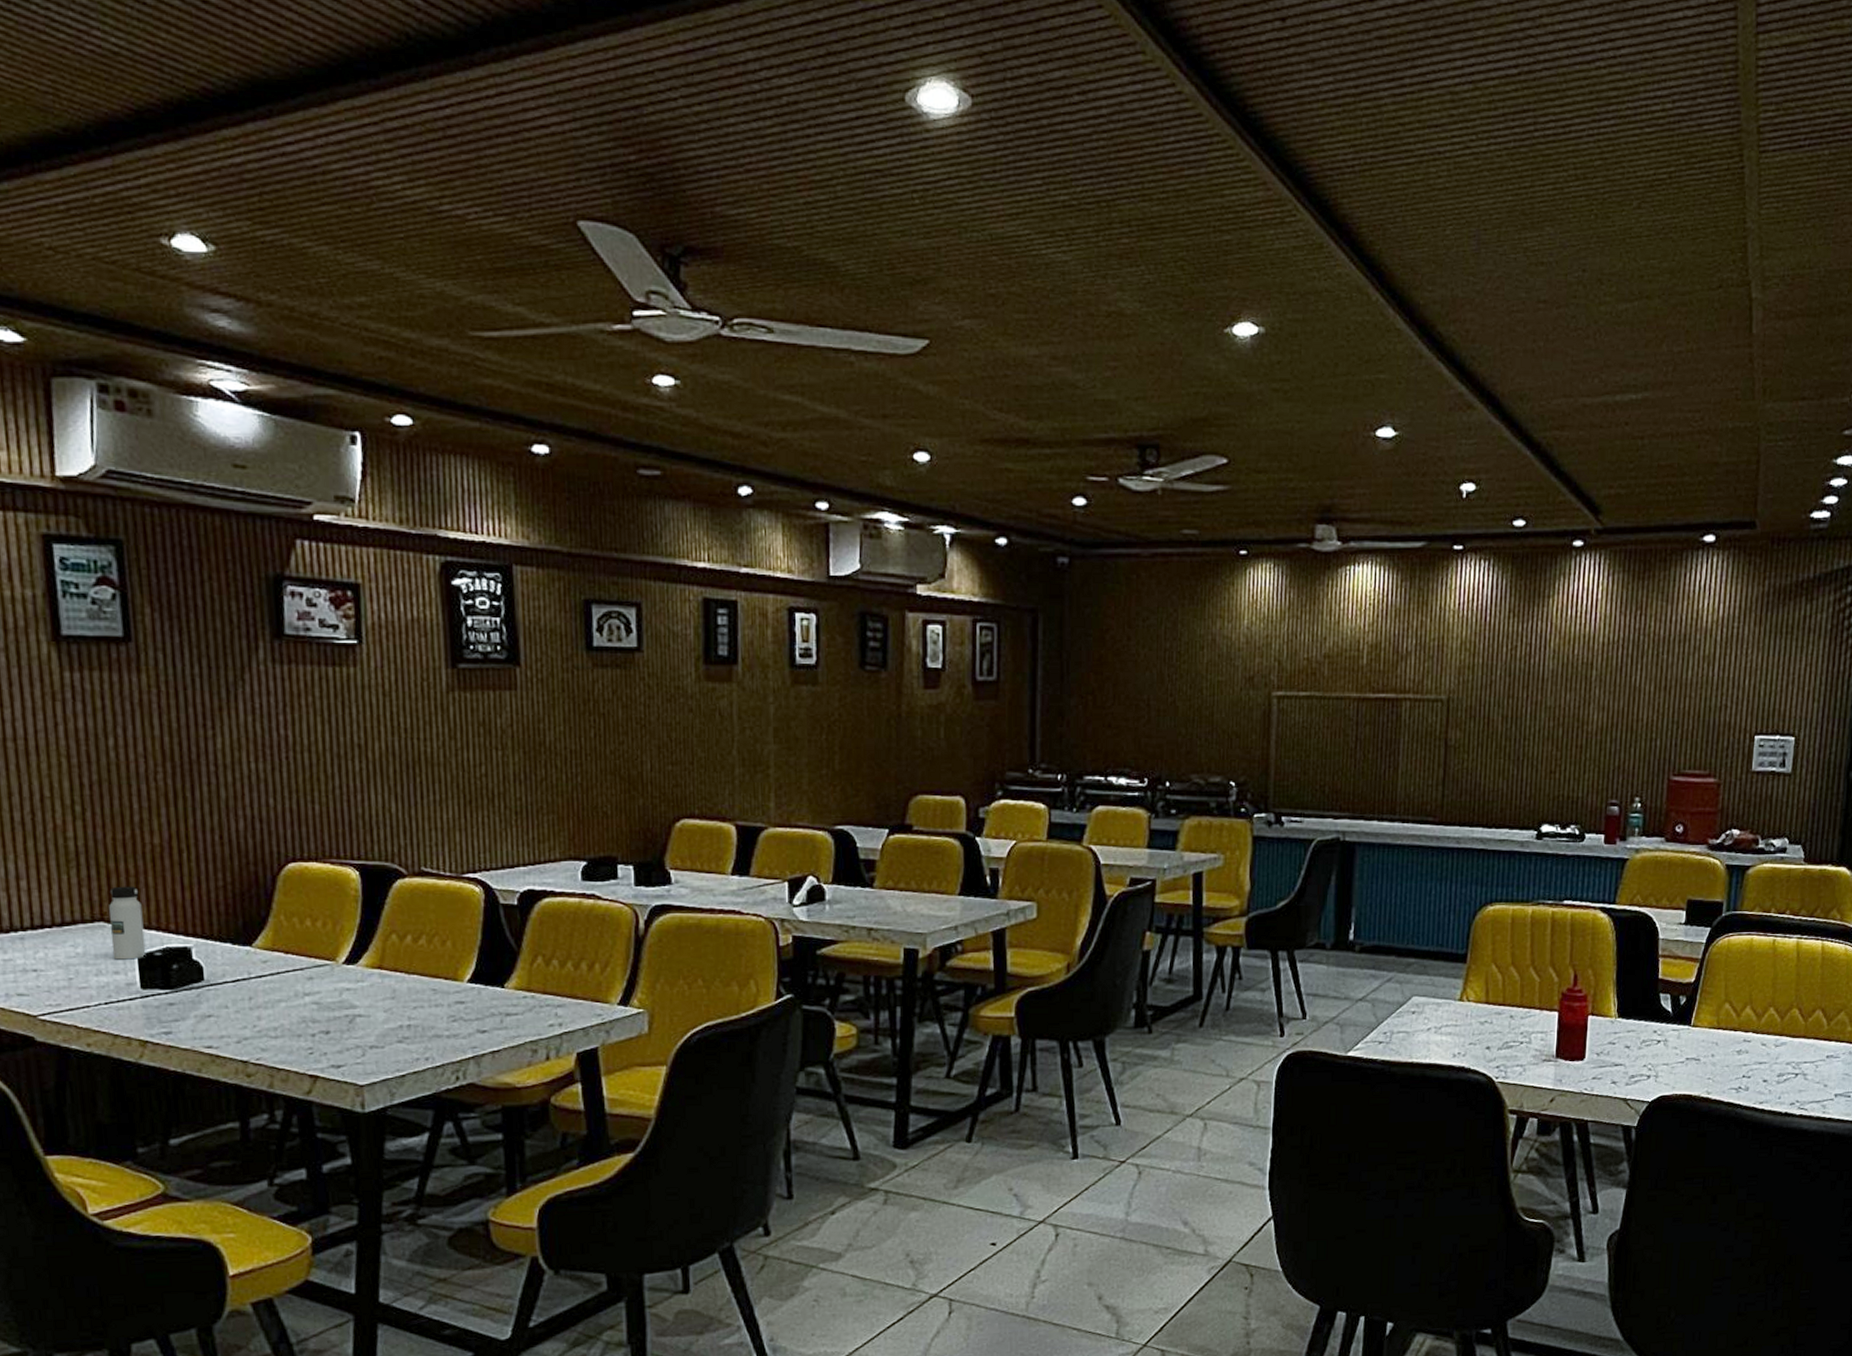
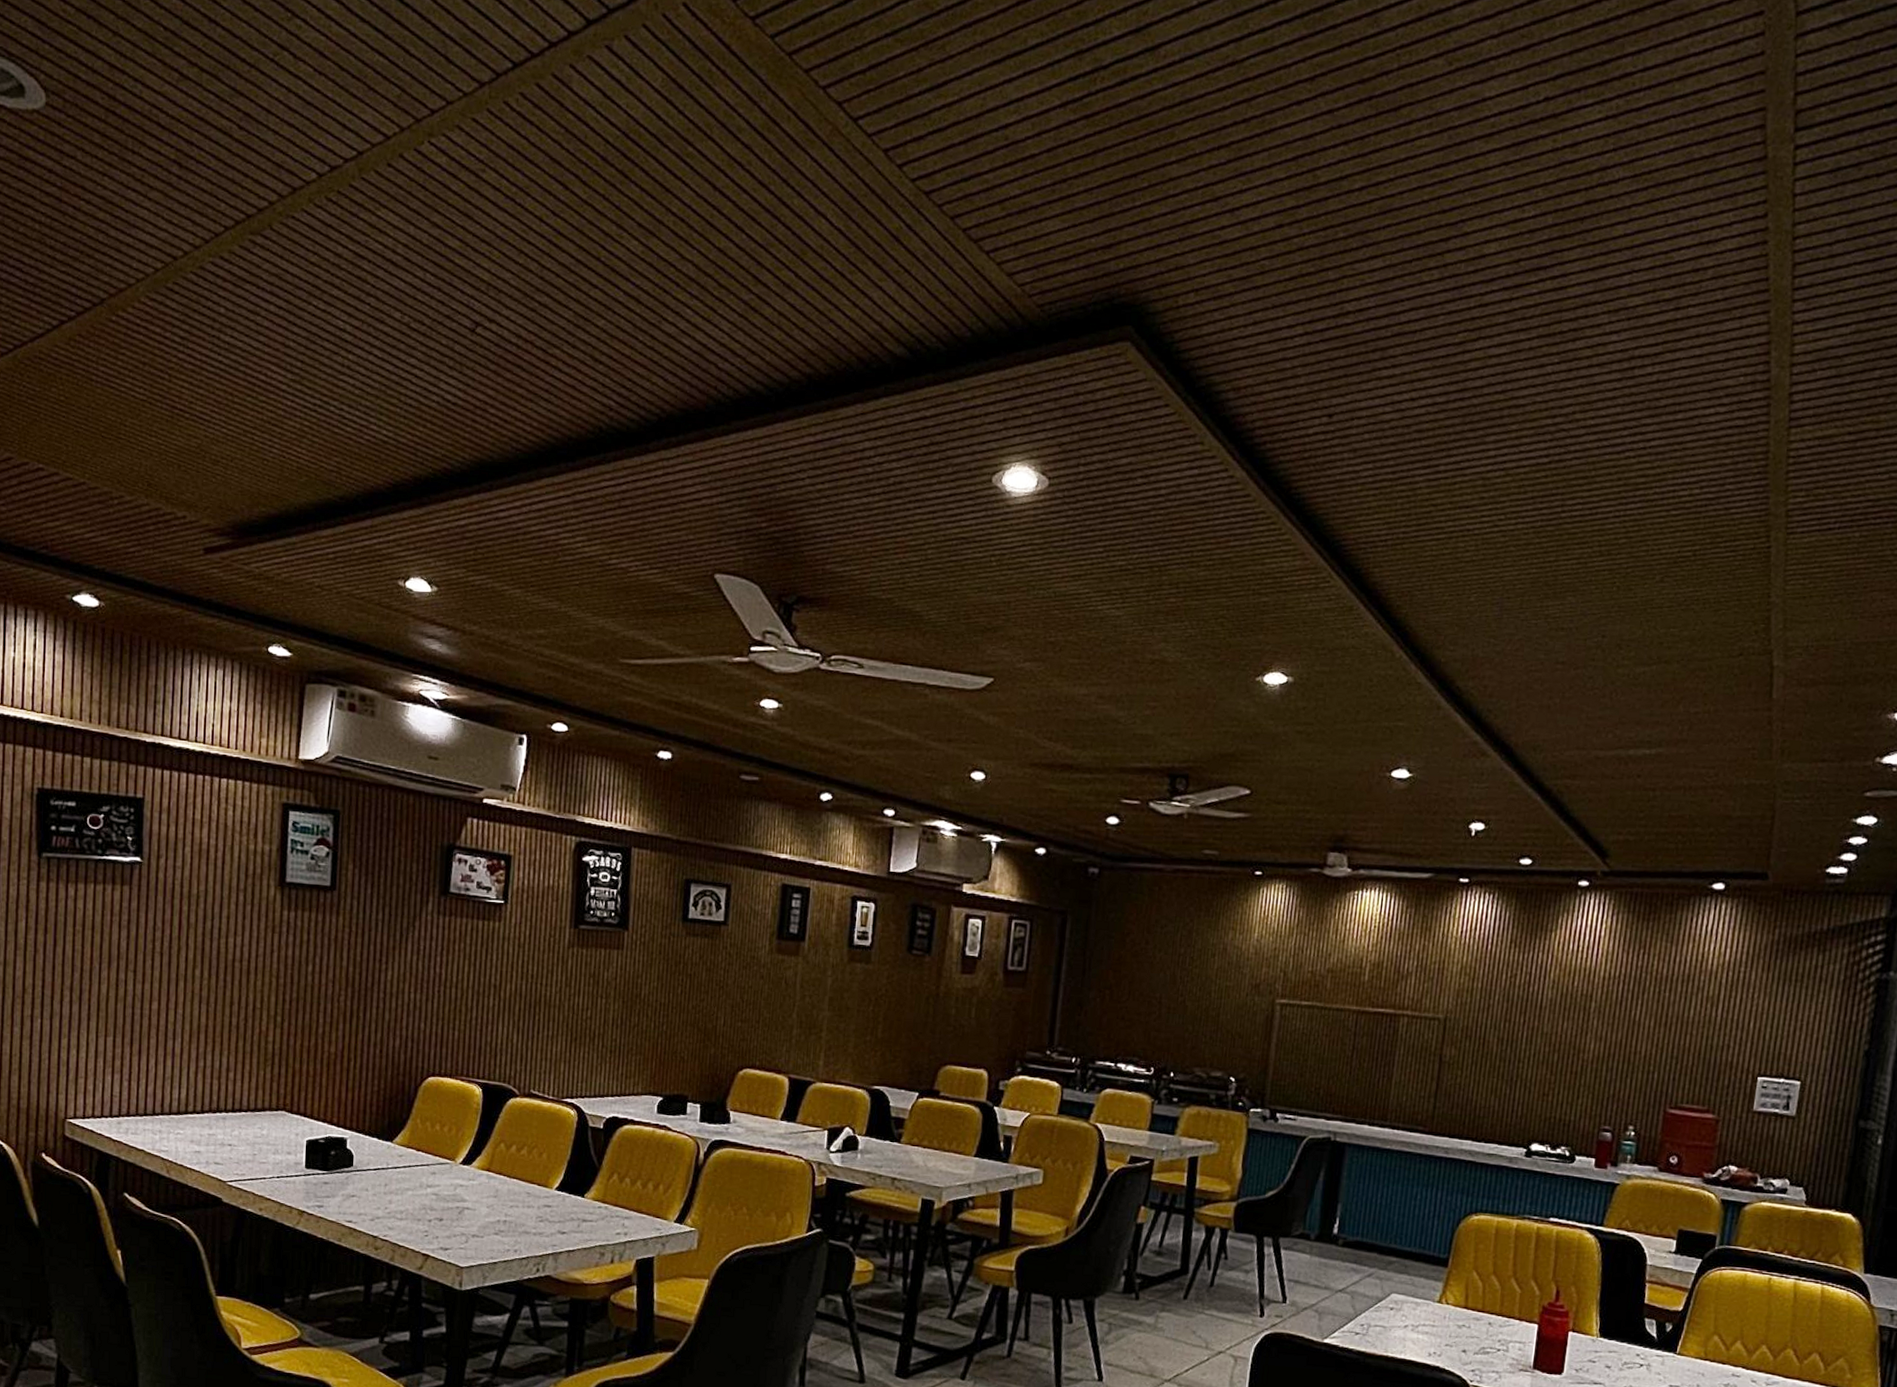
water bottle: present [109,886,147,960] -> none [288,1083,315,1144]

